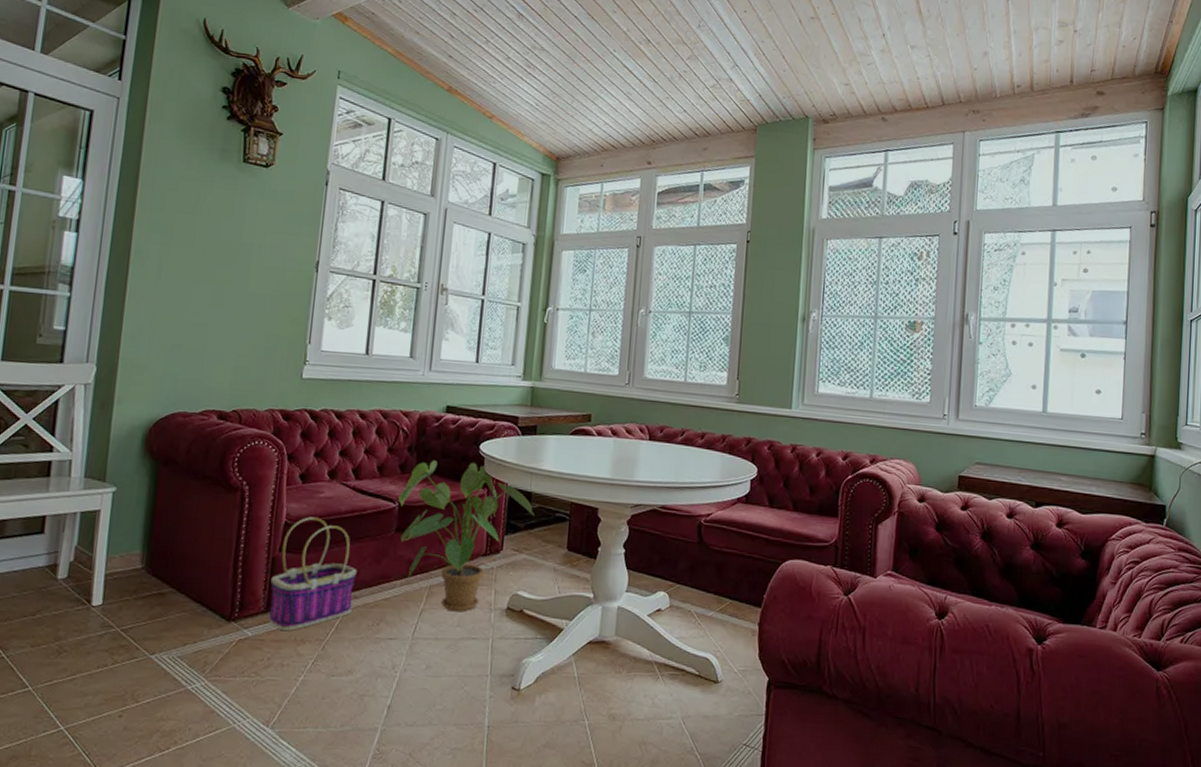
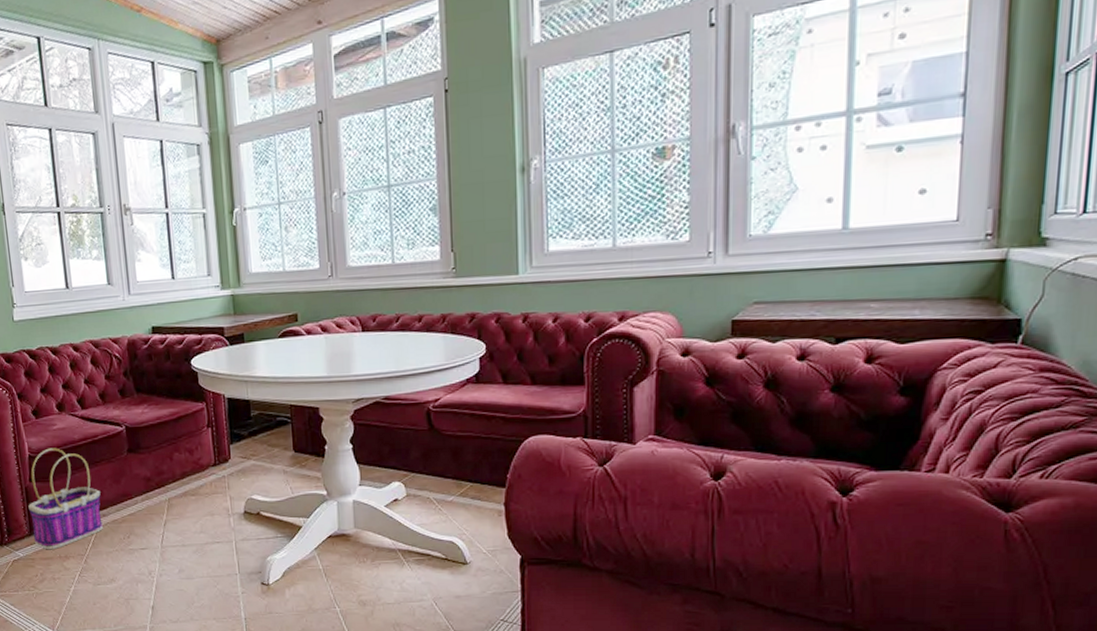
house plant: present [398,460,535,612] -> none [123,379,256,520]

